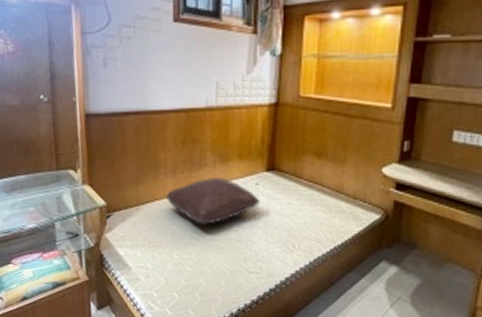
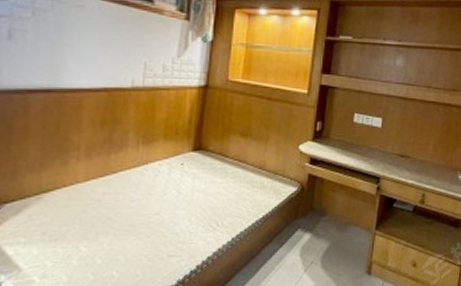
pillow: present [166,178,260,225] -> none [76,160,184,210]

